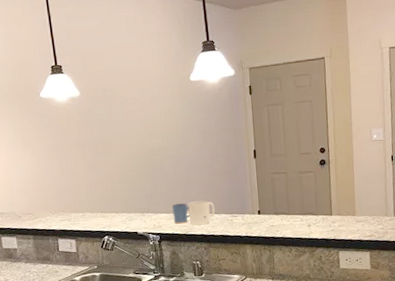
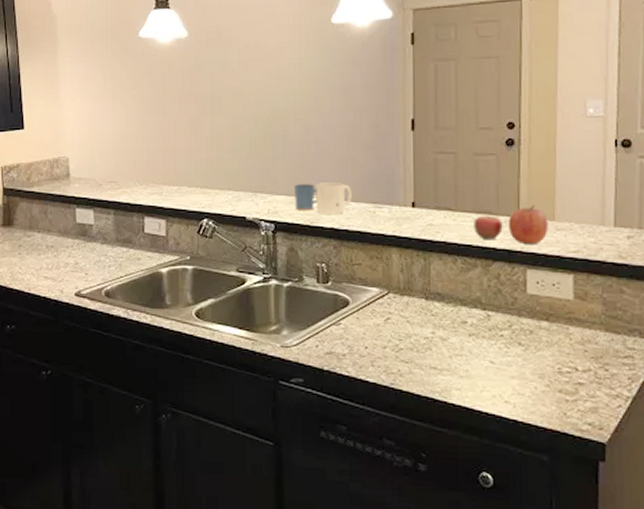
fruit: none [301,214,322,233] -> present [473,214,503,239]
fruit: none [324,206,352,234] -> present [507,205,549,244]

